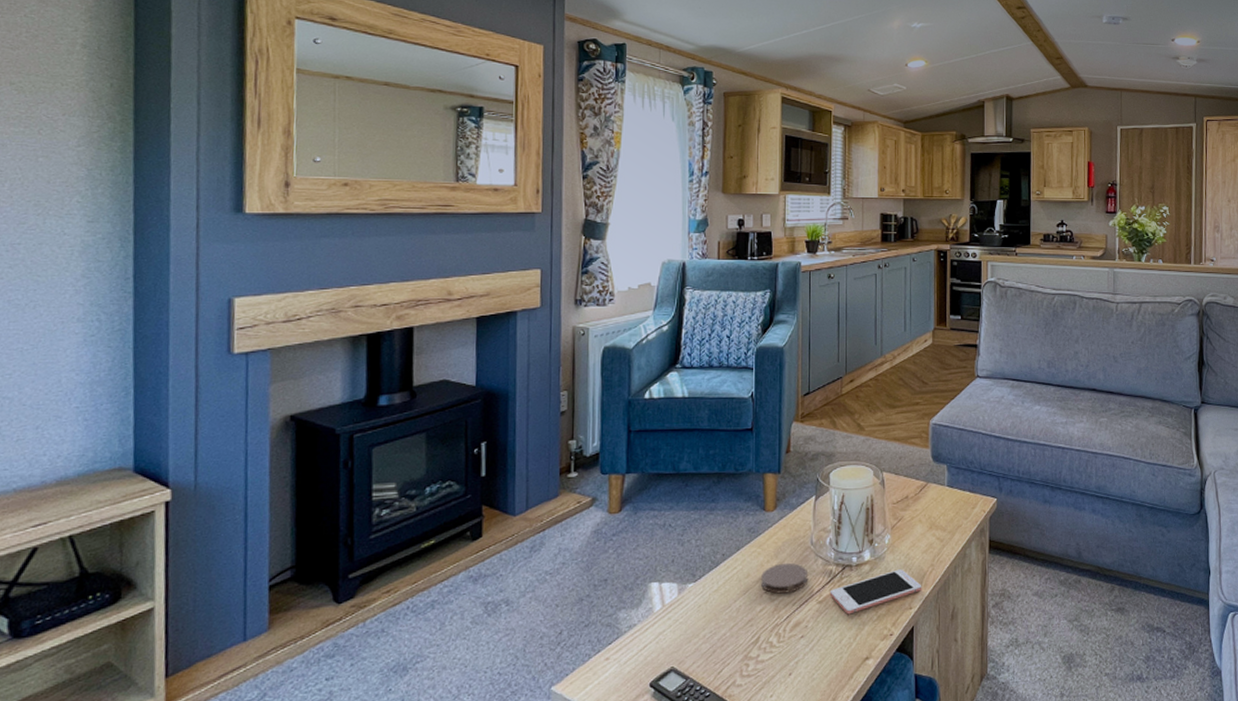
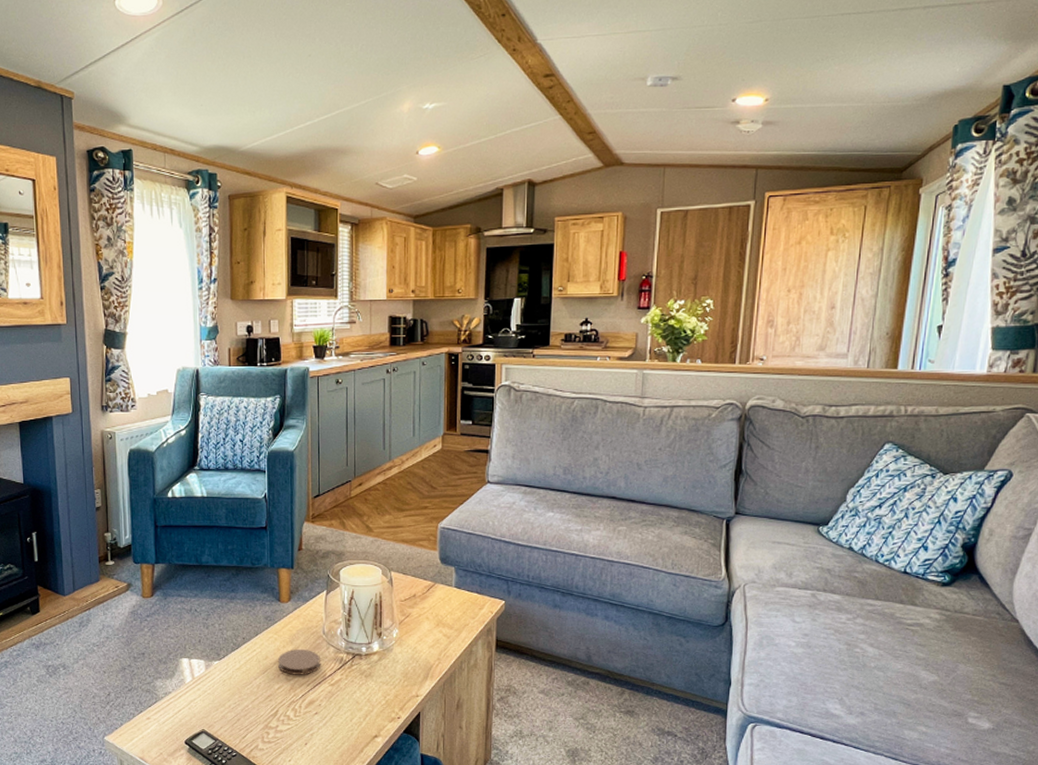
cell phone: present [829,569,922,615] -> none [341,661,429,698]

